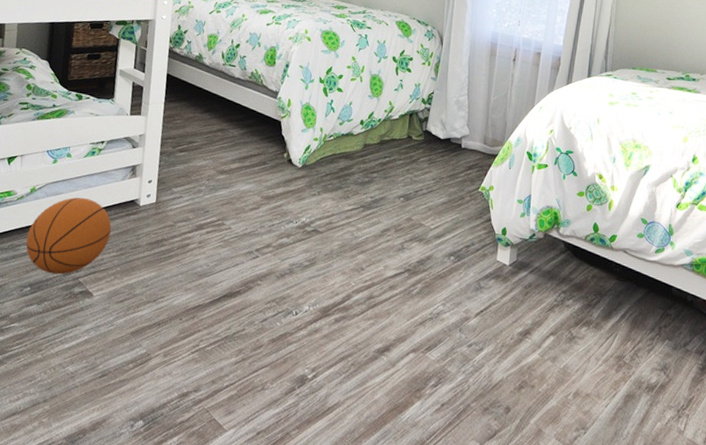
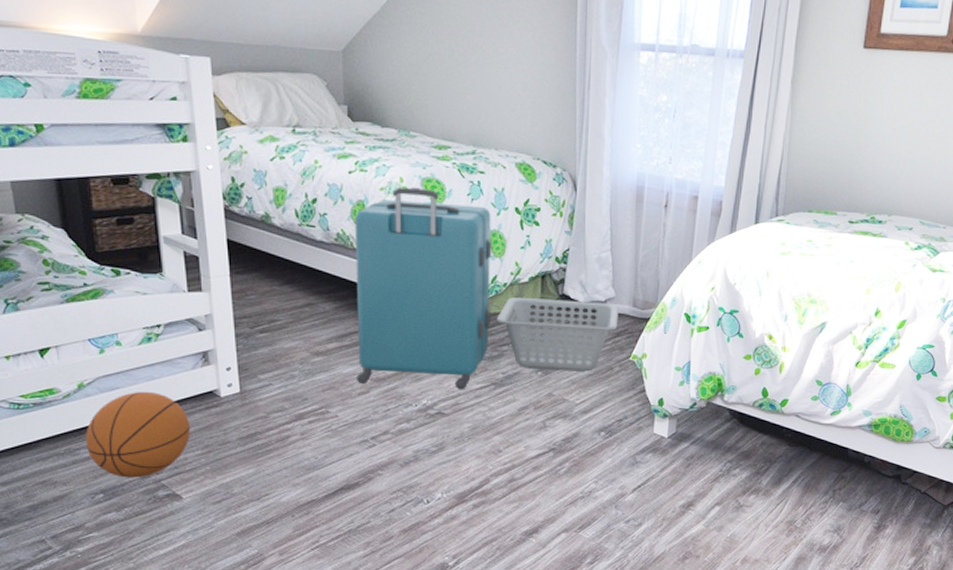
suitcase: none [250,37,373,210] -> present [354,186,492,389]
laundry basket: none [369,131,472,200] -> present [496,297,619,372]

